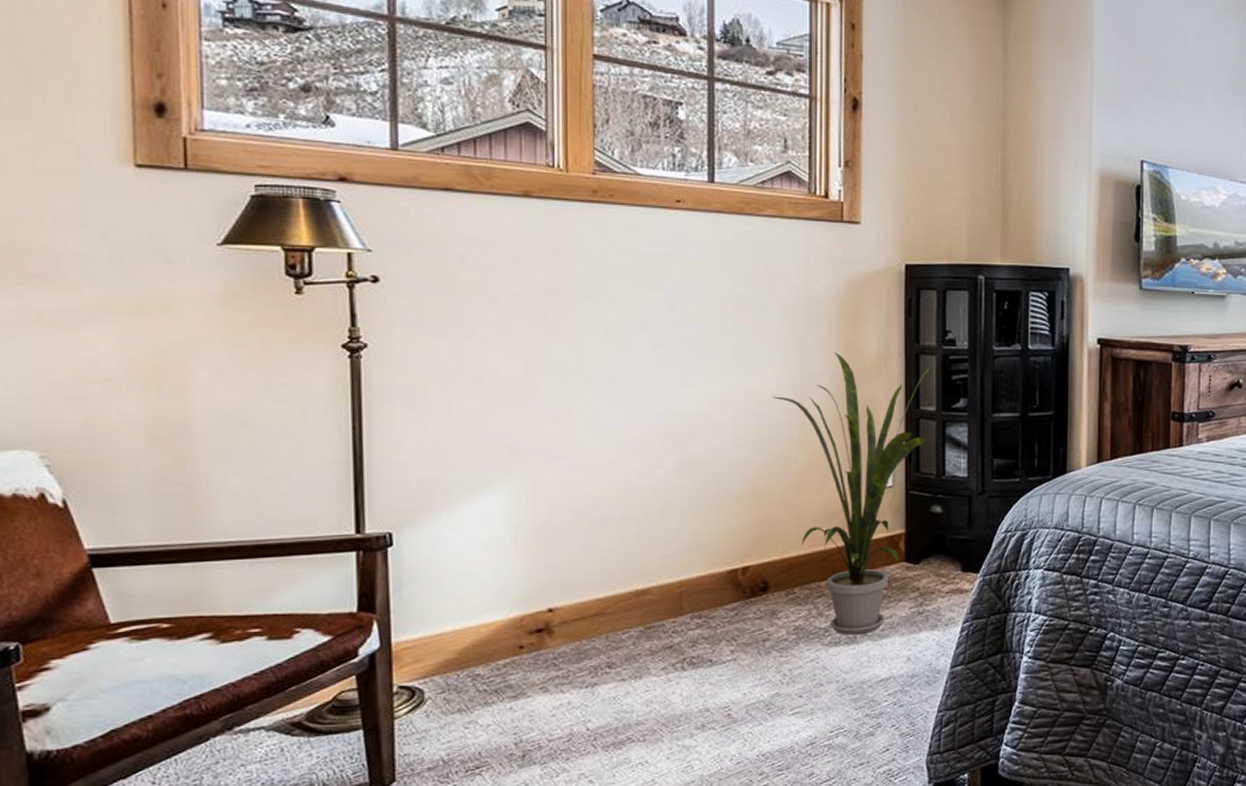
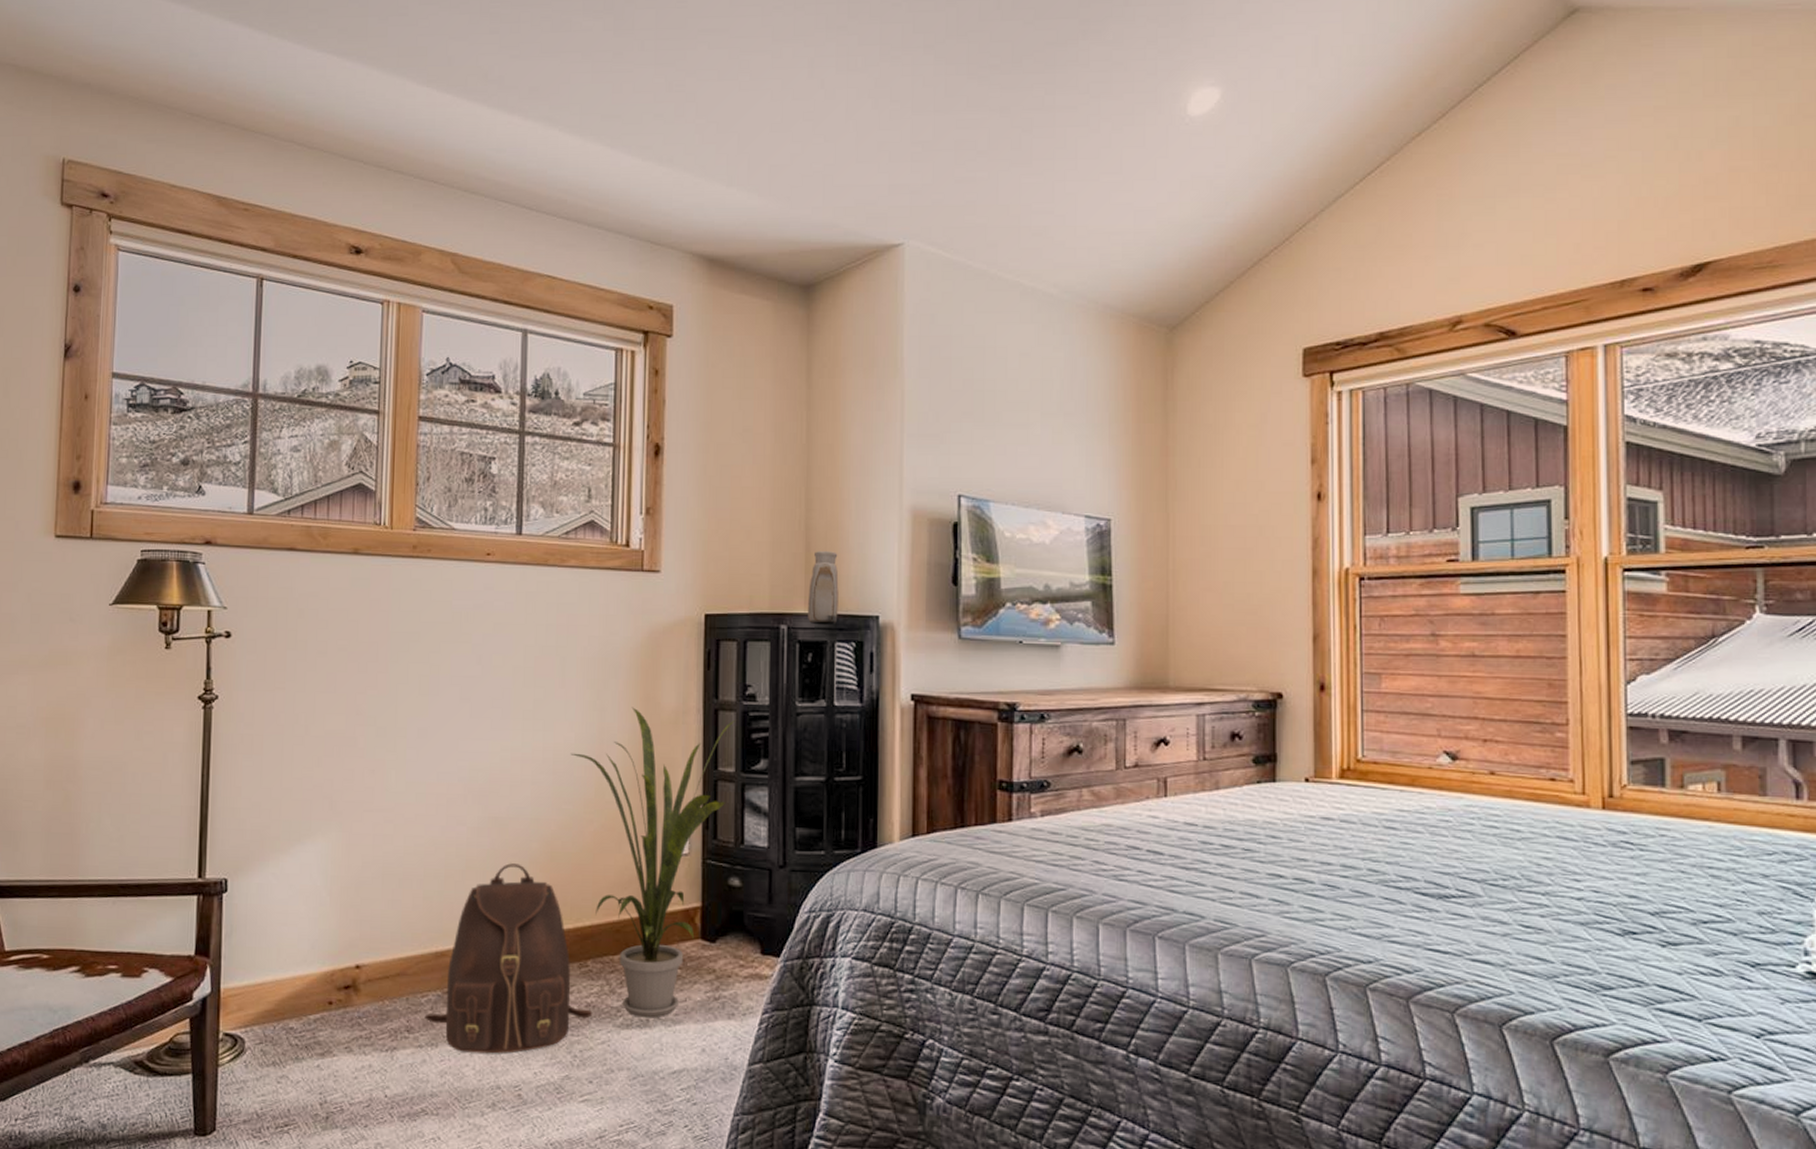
backpack: none [626,503,801,681] -> present [424,863,593,1054]
vase: none [1004,208,1033,276] -> present [808,551,839,625]

